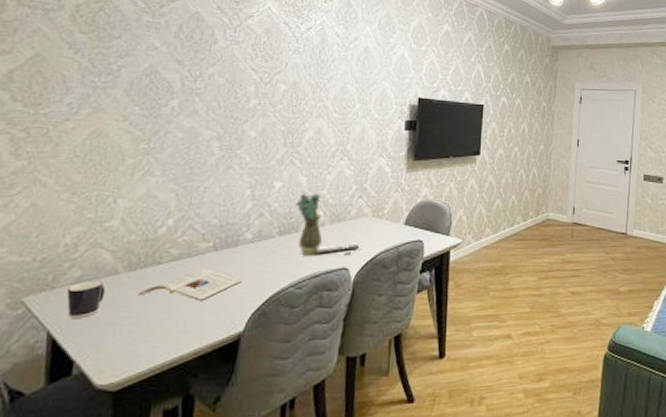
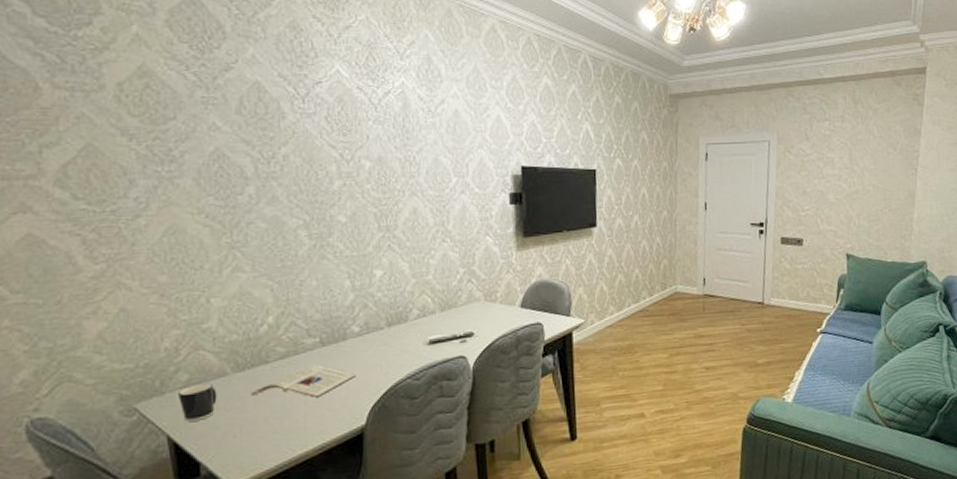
vase: present [296,191,323,256] -> none [401,278,435,346]

